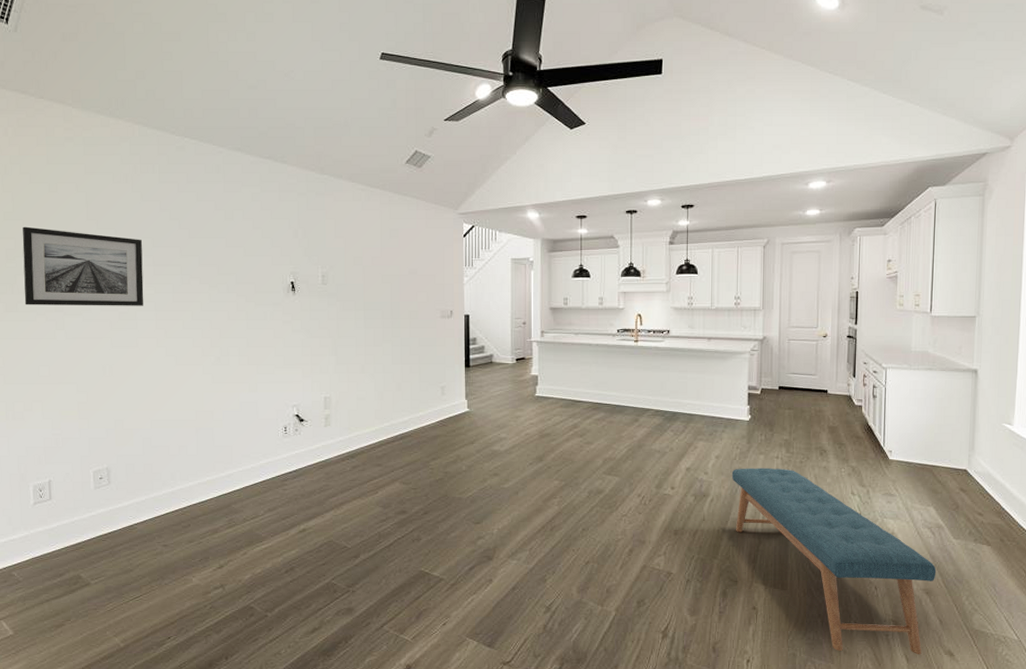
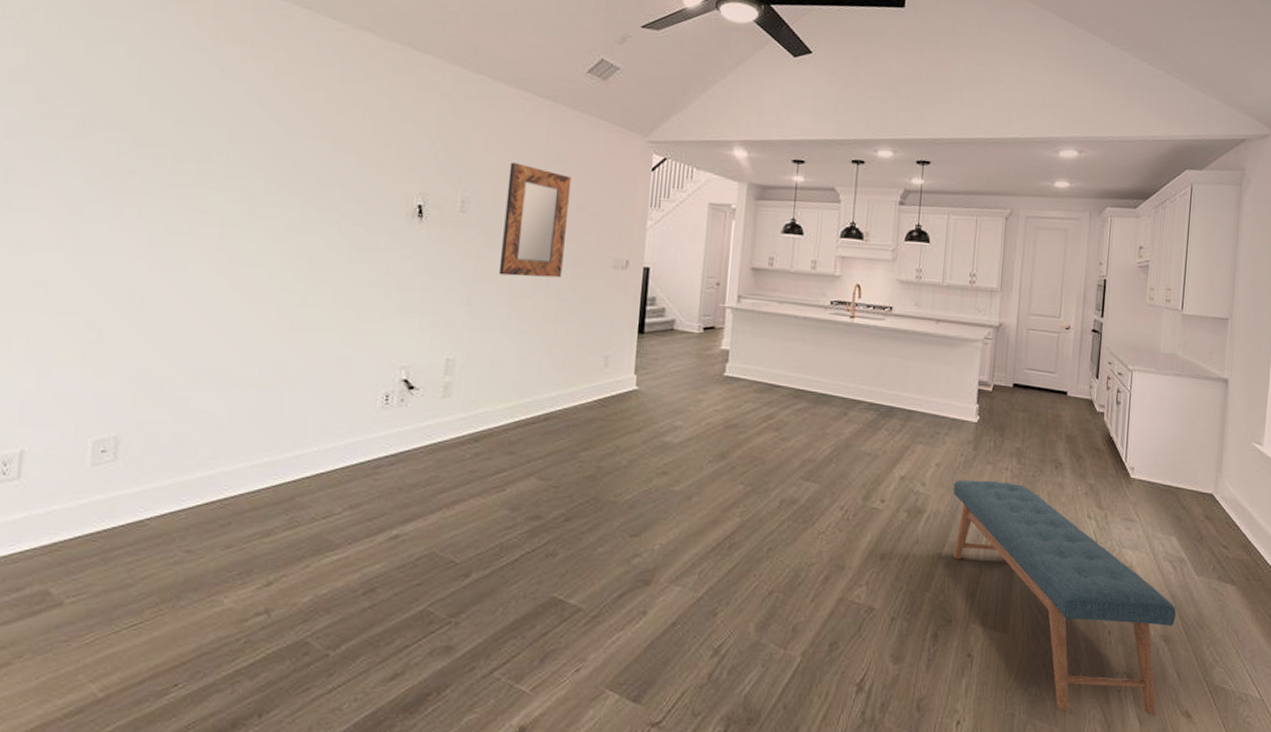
wall art: present [22,226,144,306] -> none [23,93,214,218]
home mirror: none [354,241,403,330] -> present [498,162,572,278]

